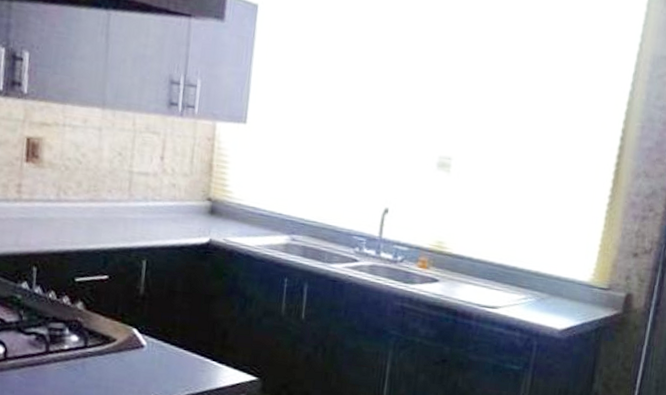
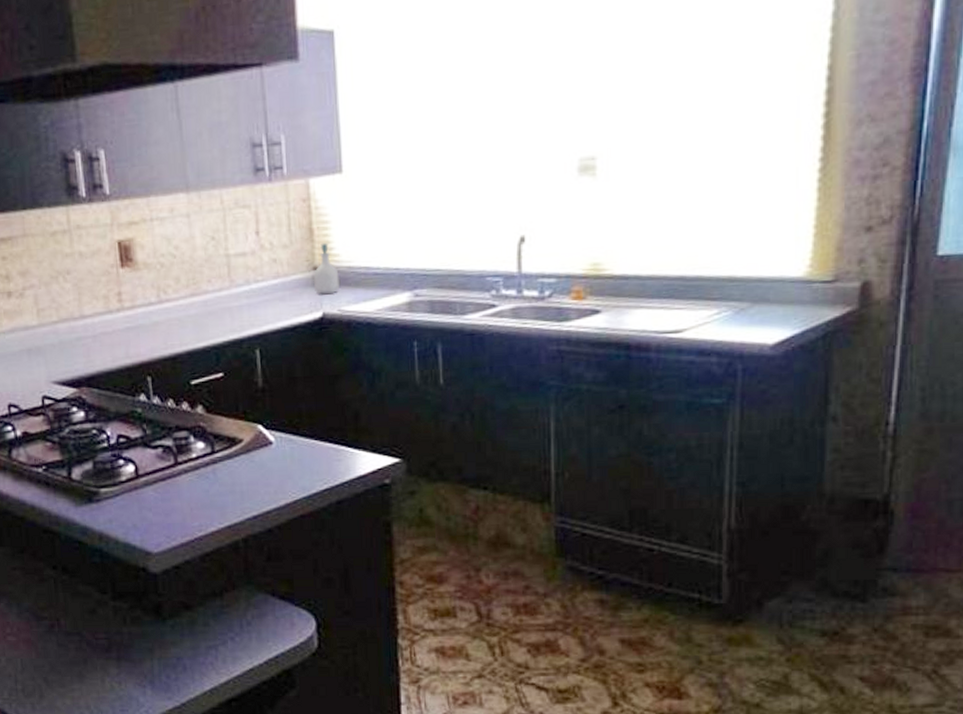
soap bottle: none [205,179,230,225] -> present [313,242,340,295]

